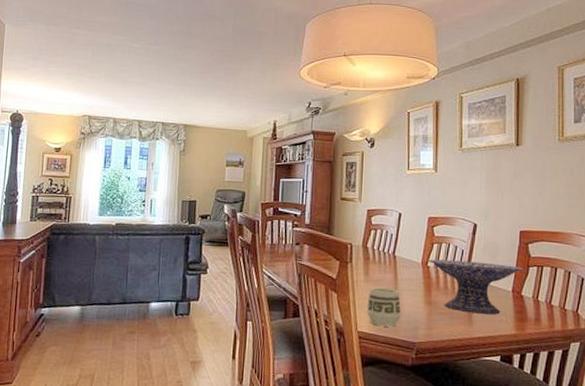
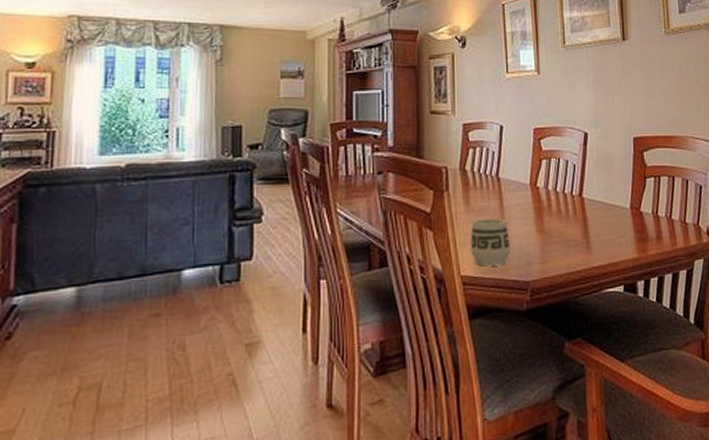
decorative bowl: present [428,259,524,315] -> none [537,177,640,239]

